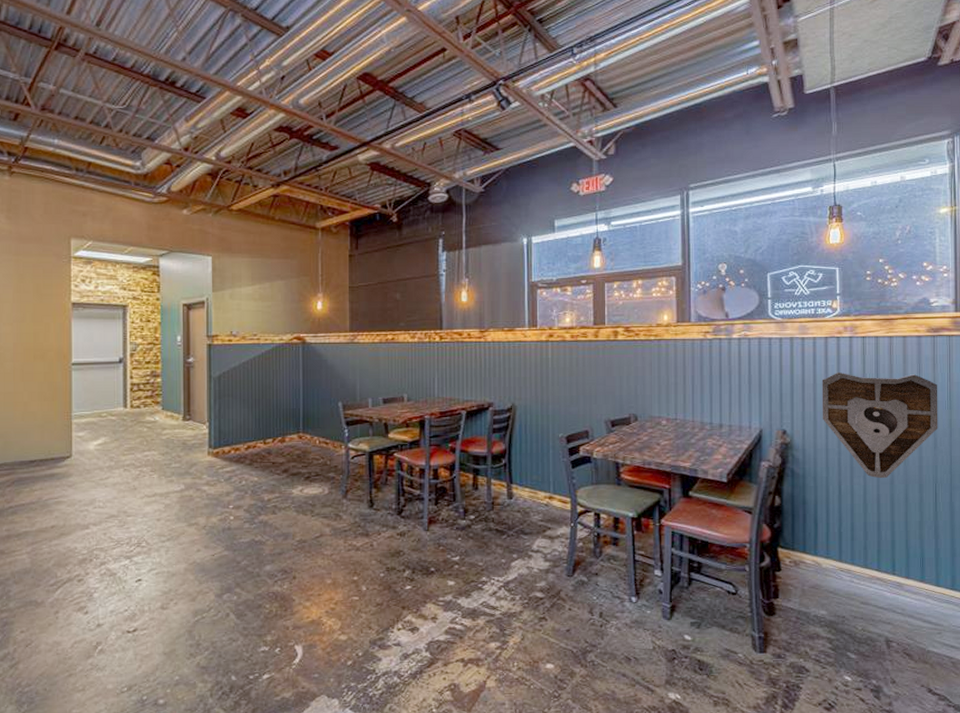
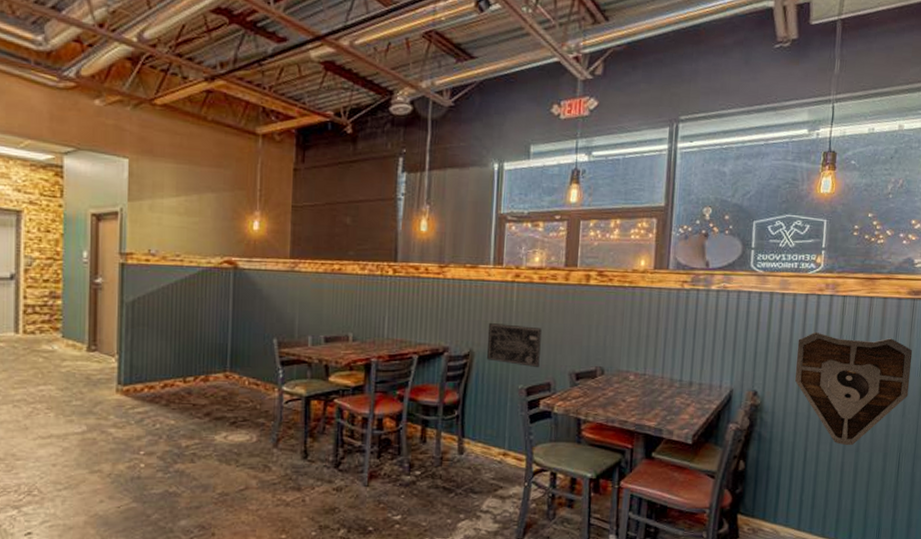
wall art: none [527,379,577,418] -> present [486,323,542,368]

